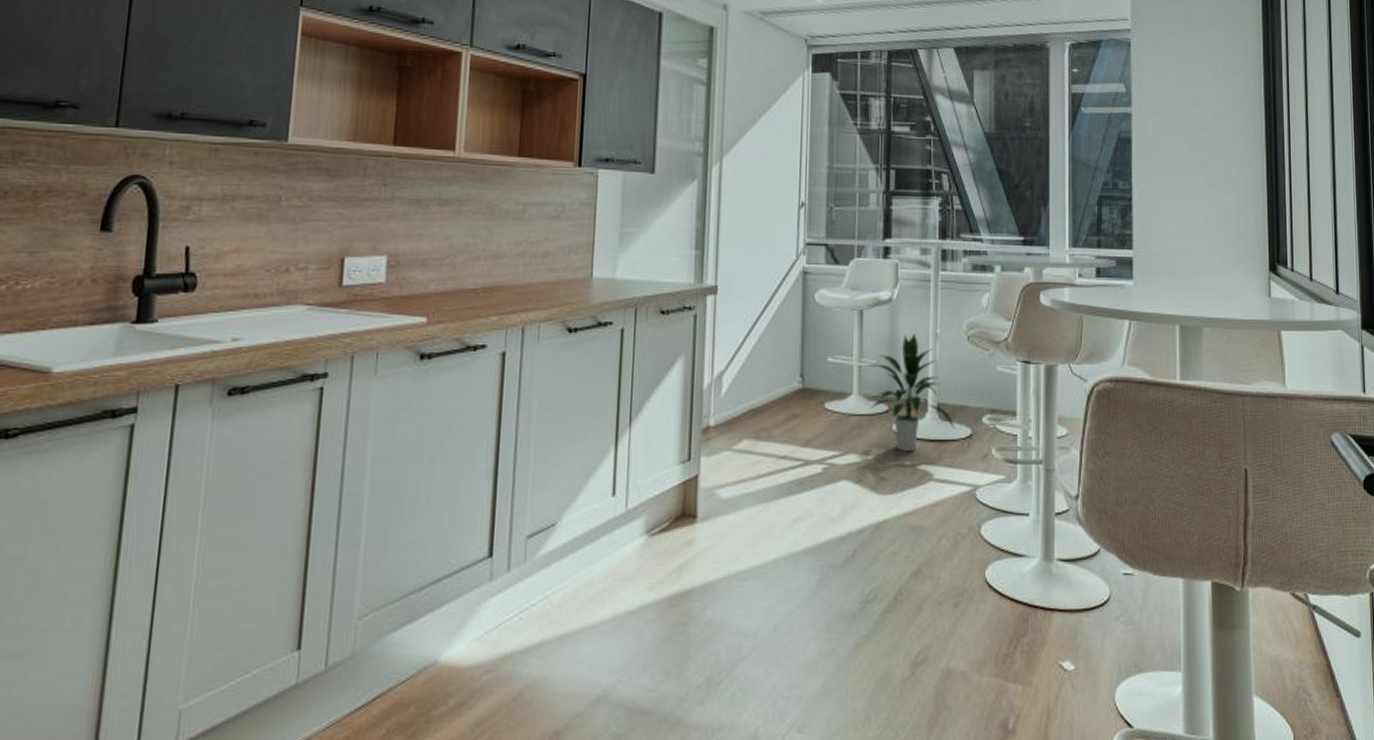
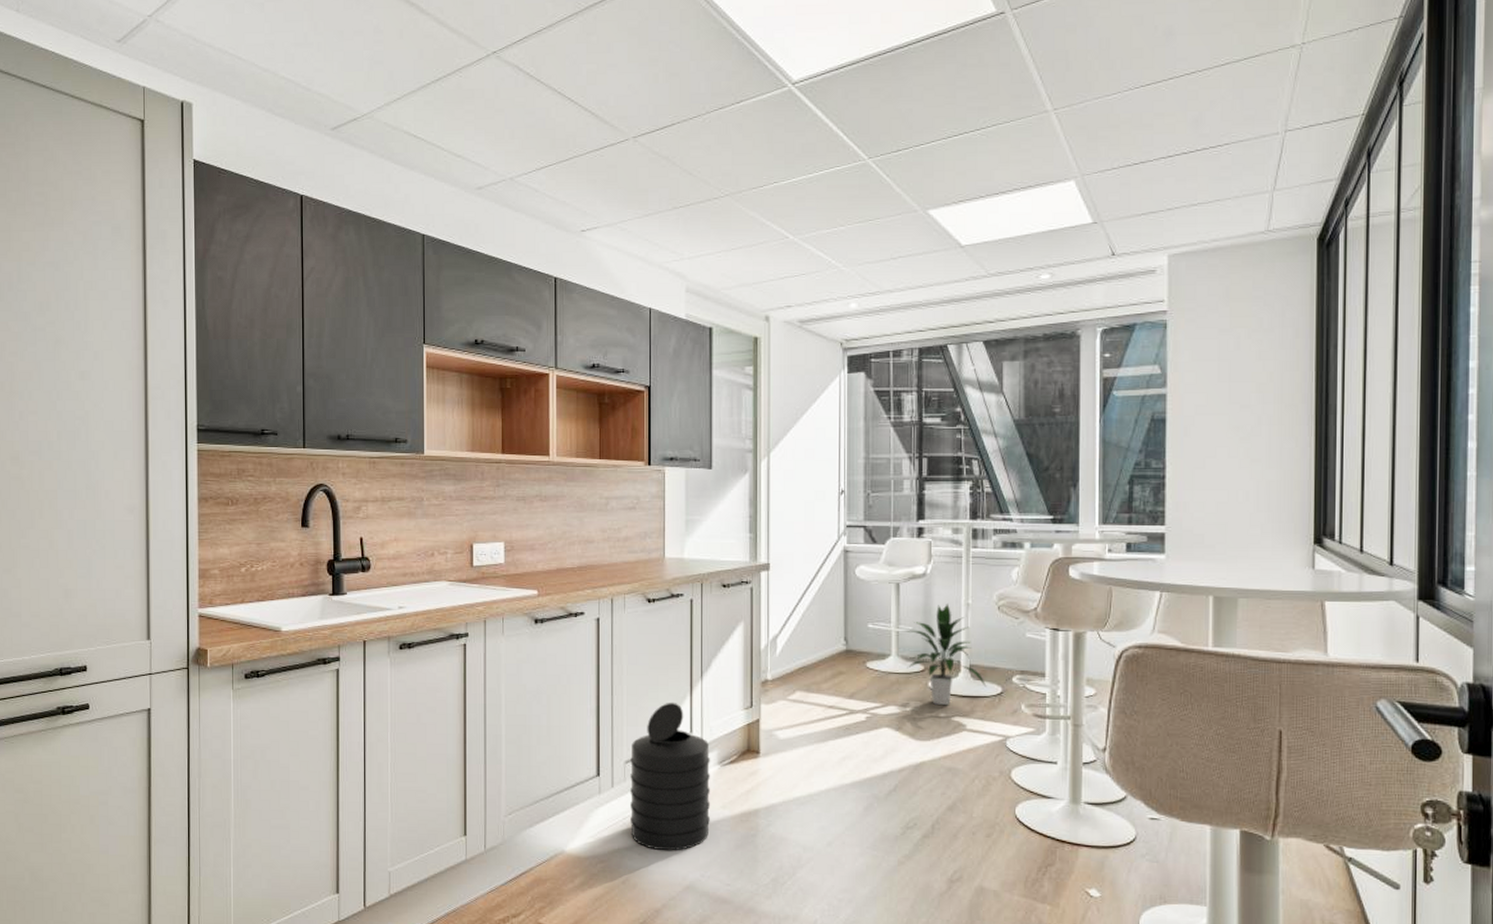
trash can: none [529,456,636,652] -> present [630,702,710,851]

